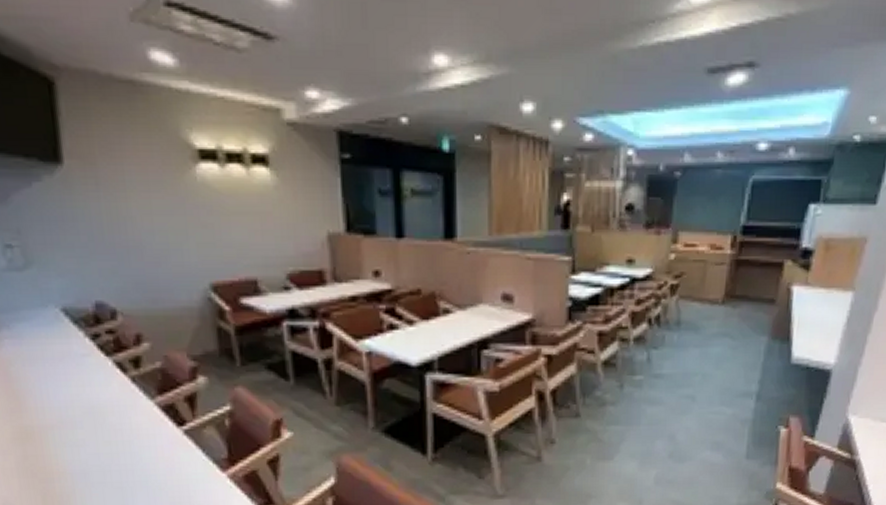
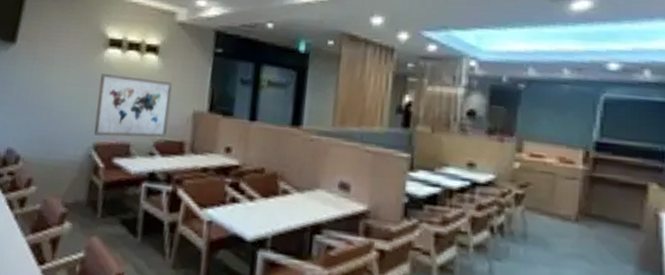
wall art: none [198,196,300,274] -> present [94,74,173,138]

